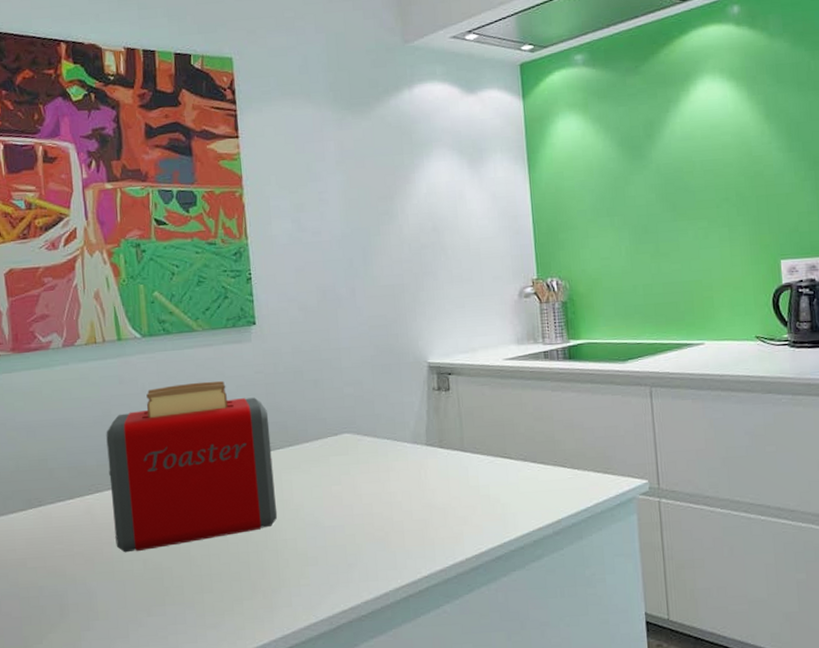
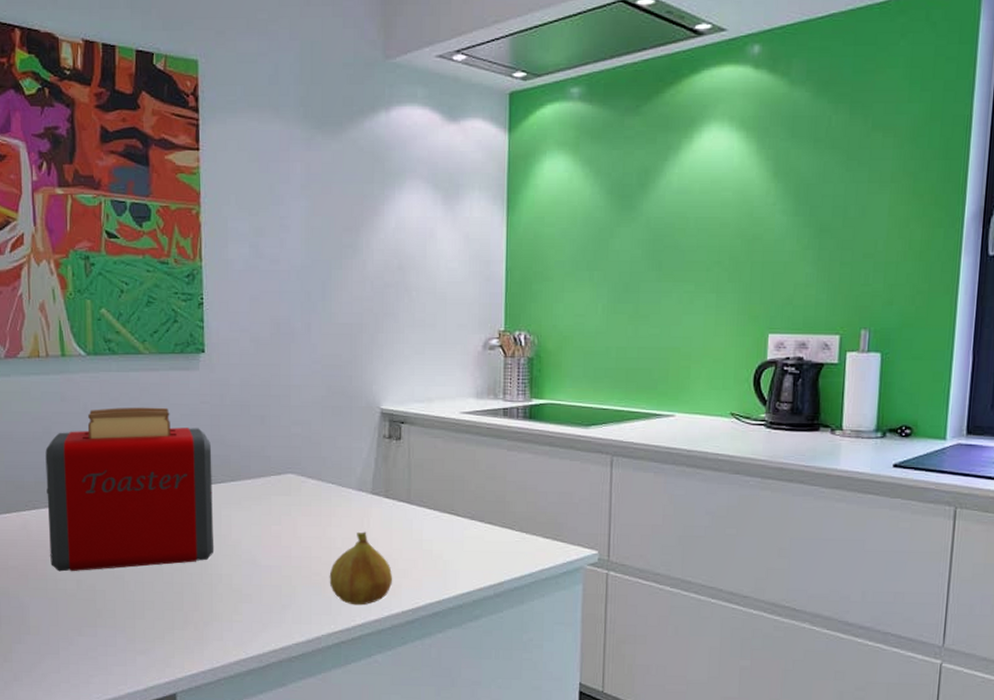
fruit: none [392,483,454,558] -> present [329,531,393,606]

